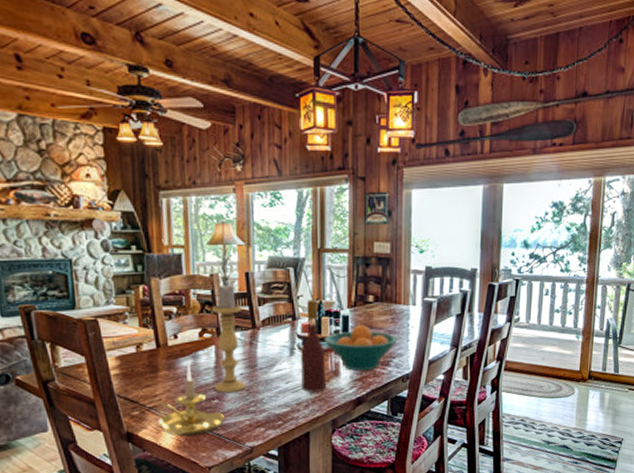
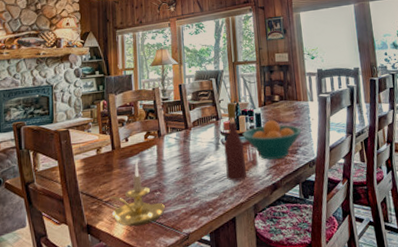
candle holder: present [212,284,246,393] -> none [154,95,181,186]

